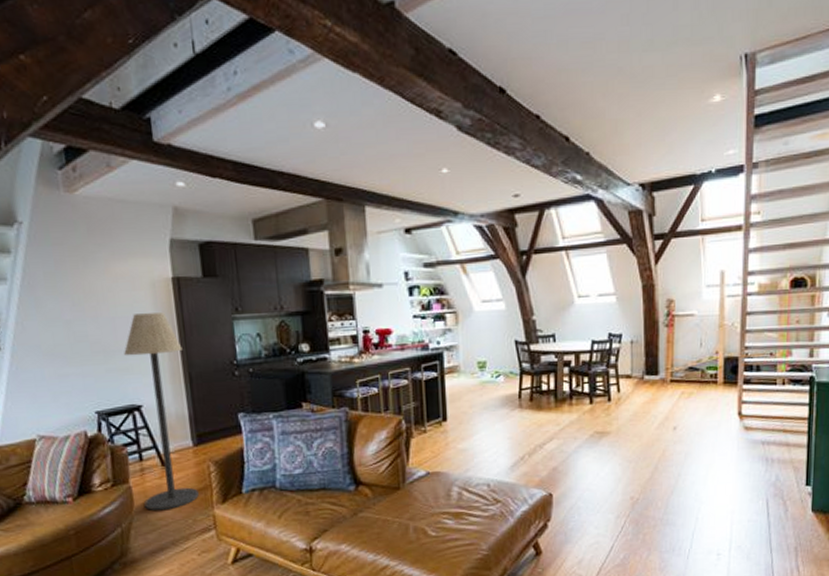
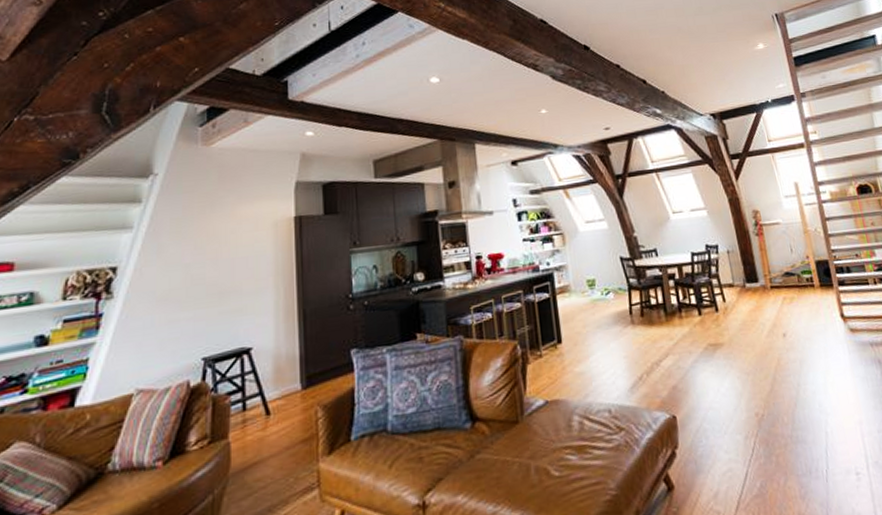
floor lamp: present [124,312,199,511] -> none [240,250,303,470]

